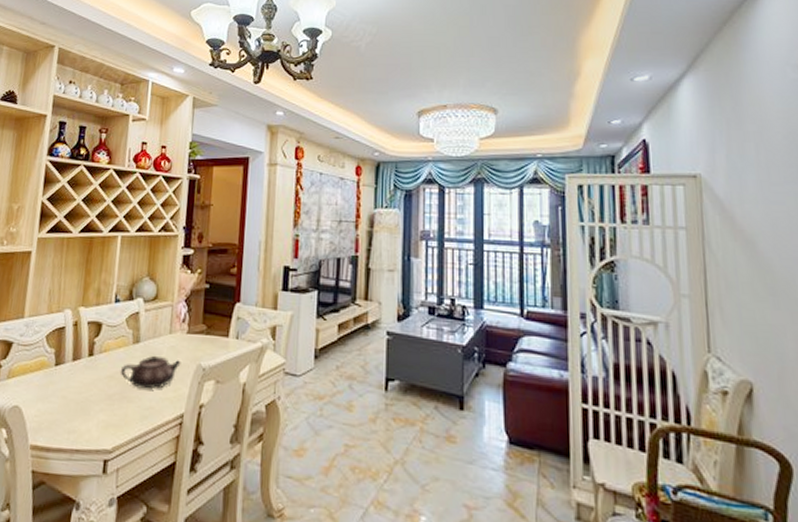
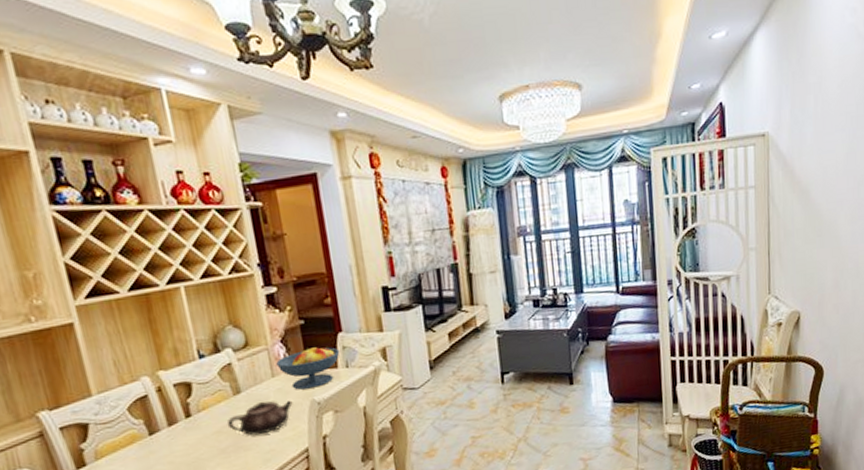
fruit bowl: none [176,311,234,353] -> present [276,346,340,390]

